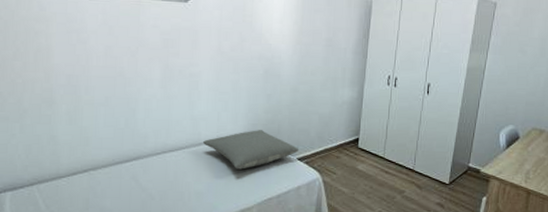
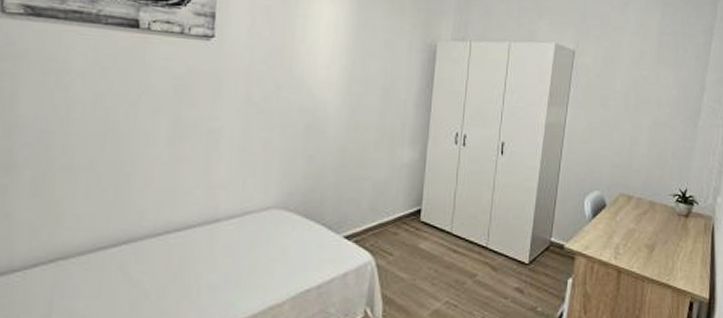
pillow: present [202,130,299,170] -> none [220,200,347,253]

